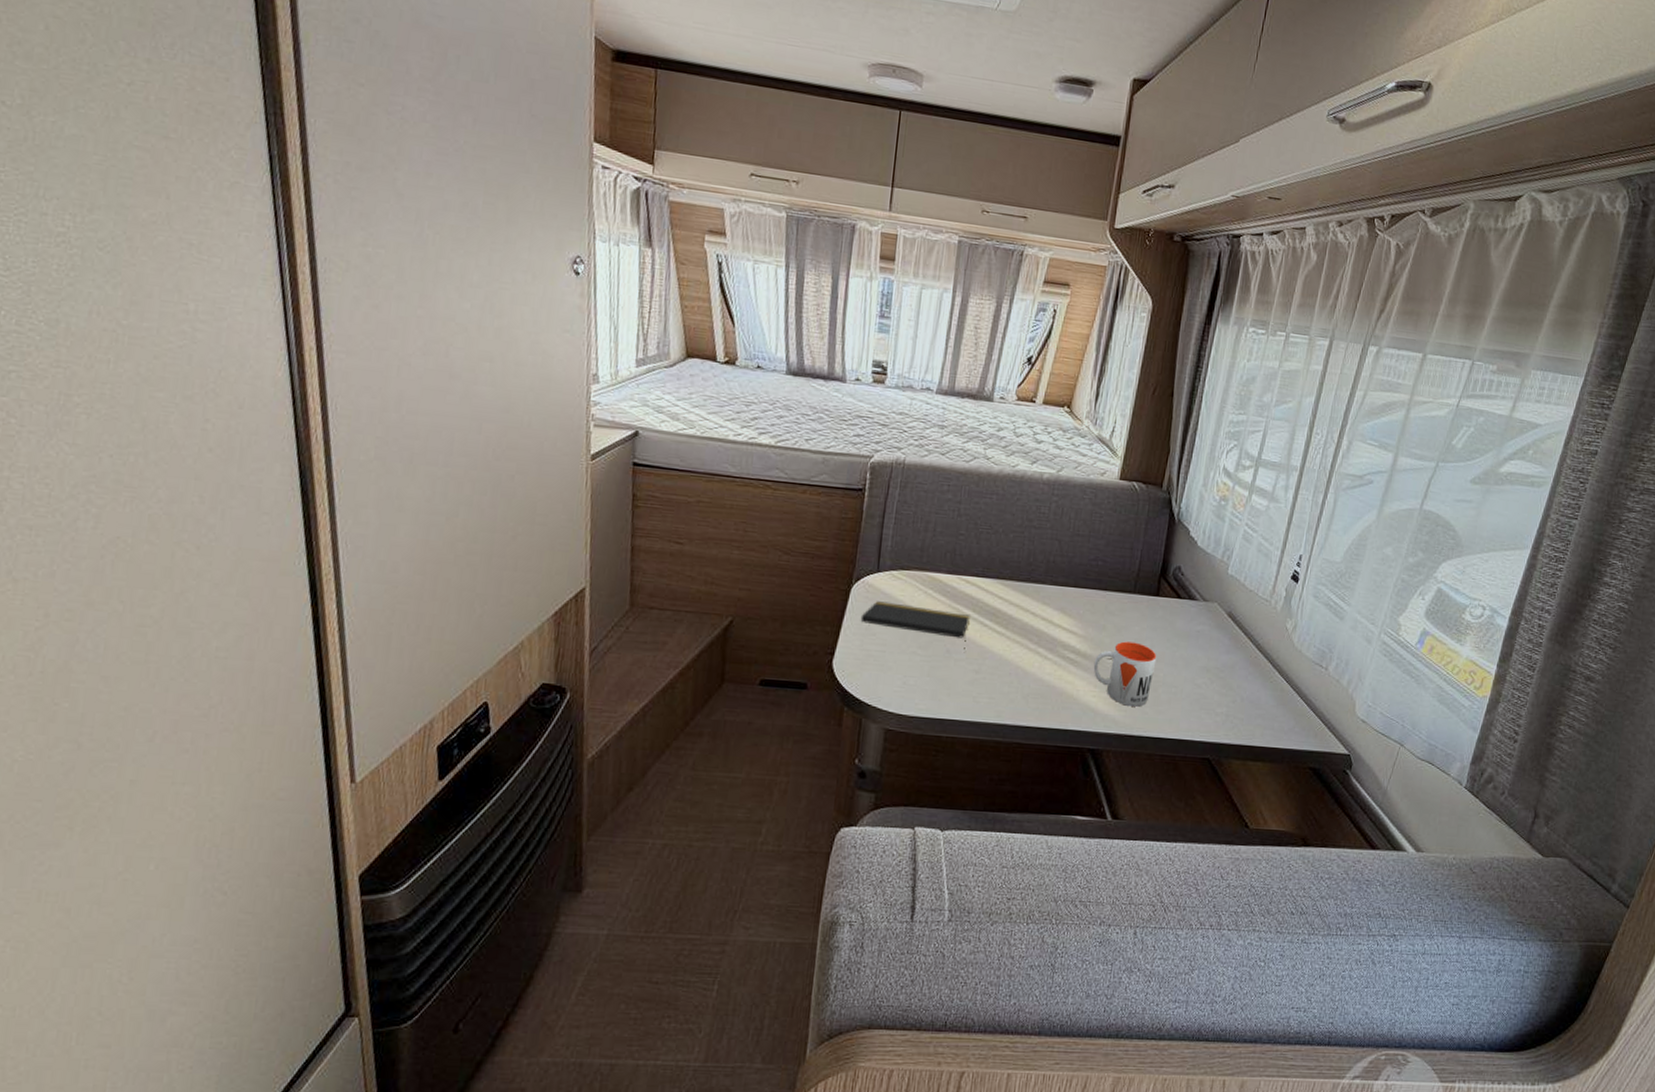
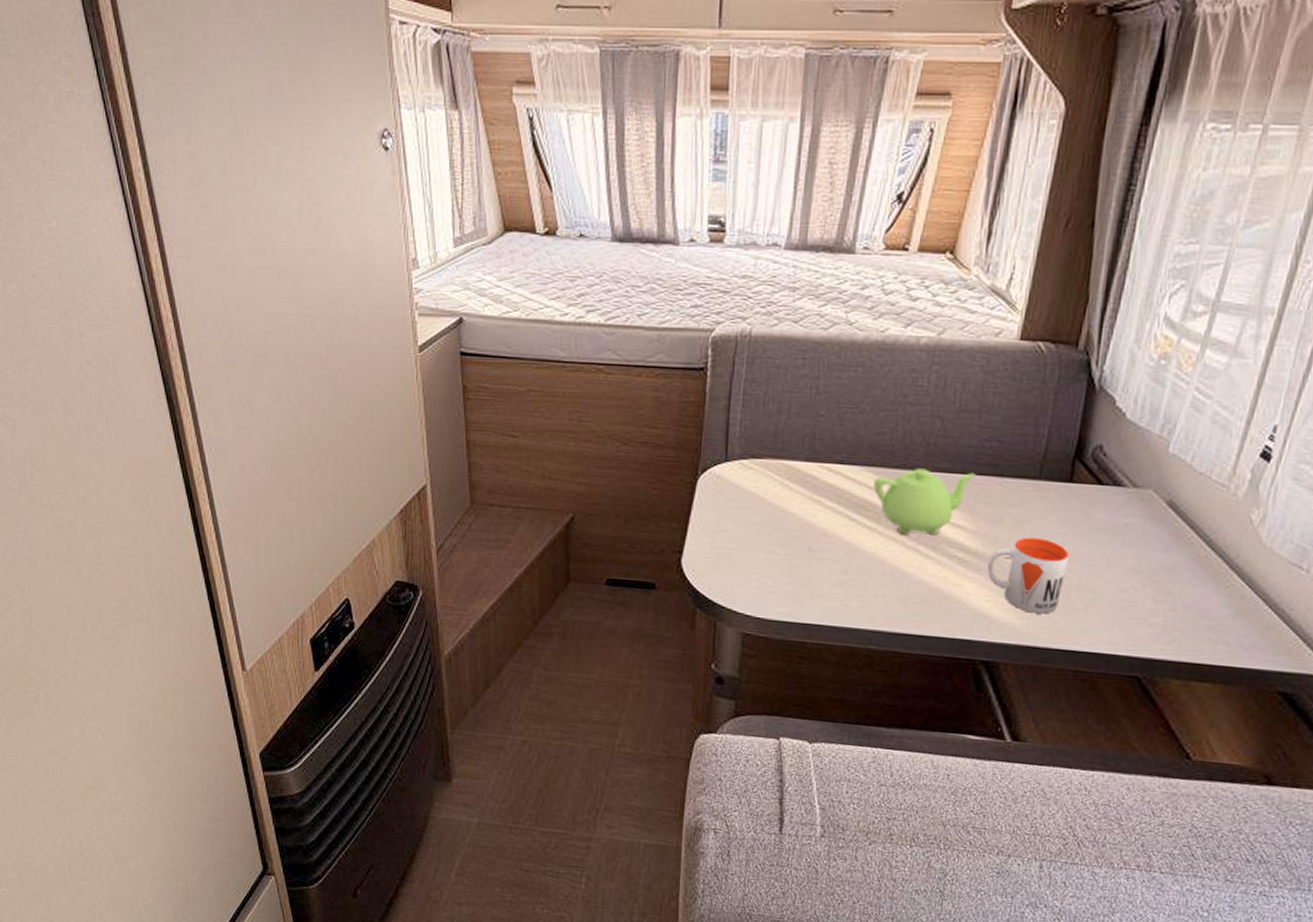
notepad: present [860,601,970,650] -> none [709,494,835,548]
teapot: none [1003,582,1085,639] -> present [873,468,976,535]

